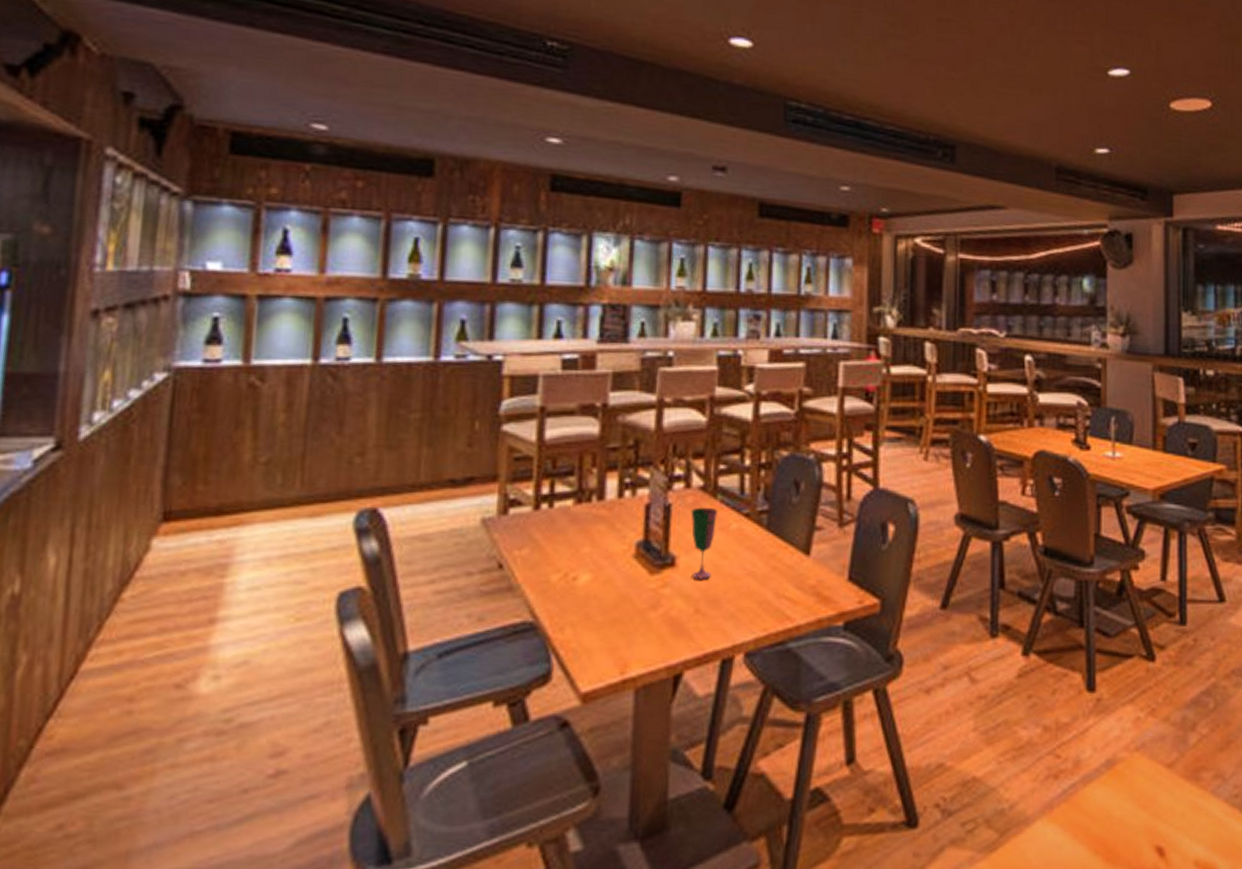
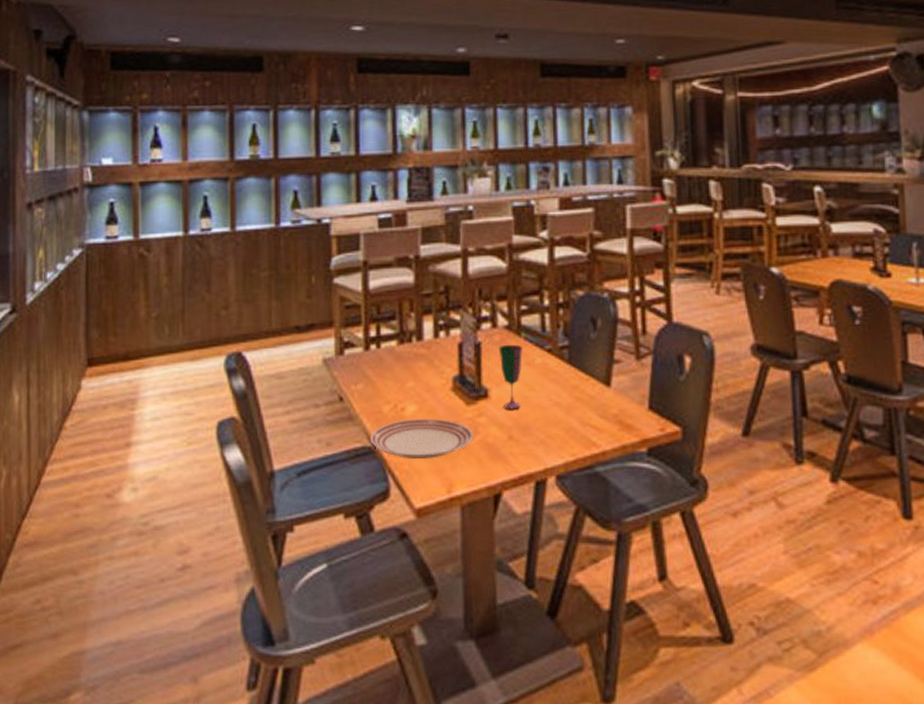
dinner plate: none [531,589,656,635] -> present [369,418,474,458]

